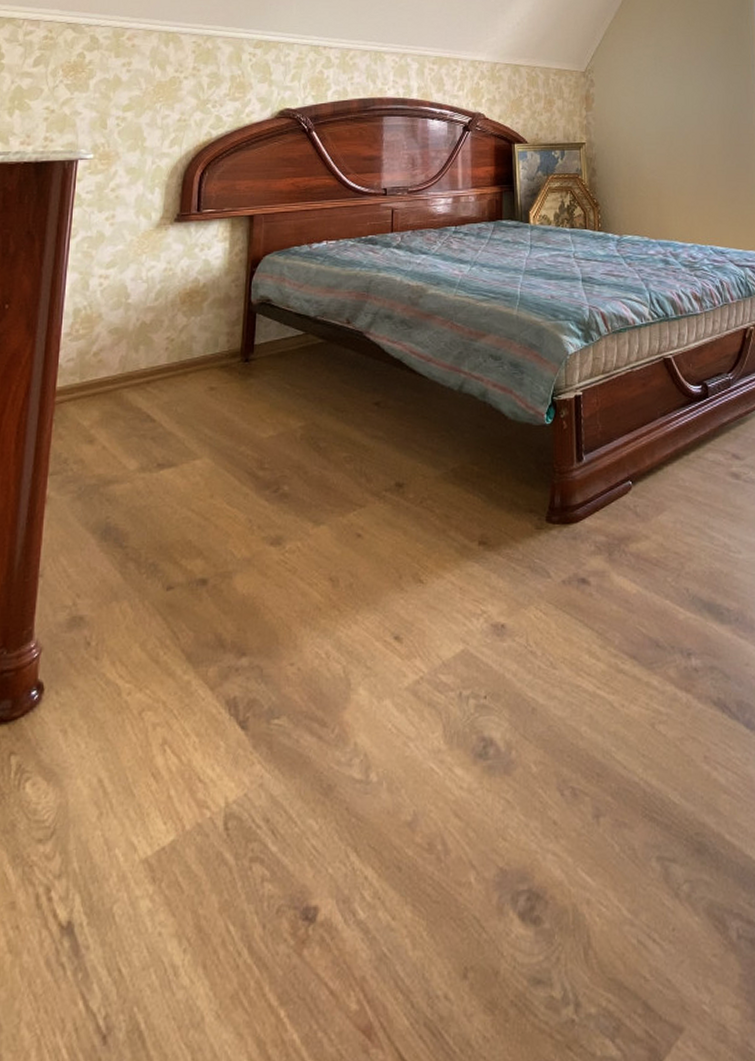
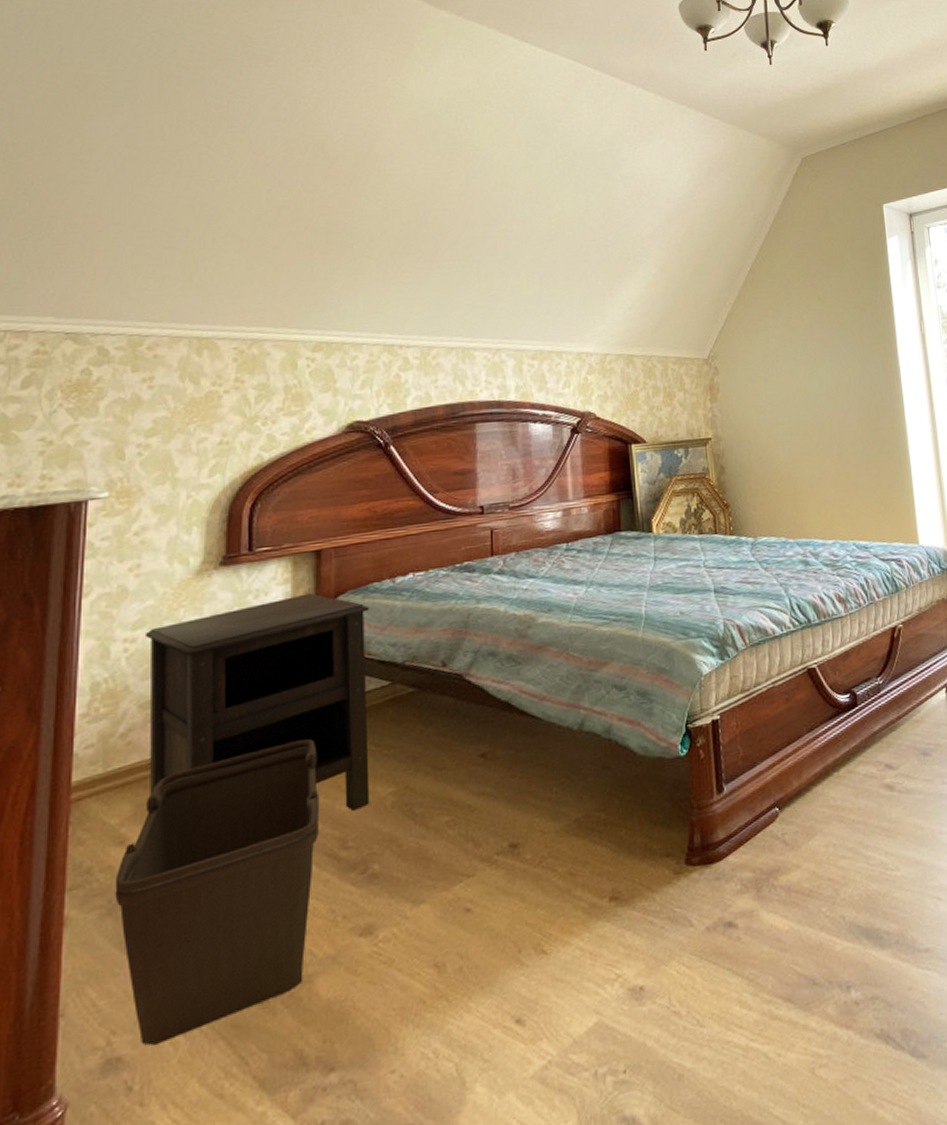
bicycle basket: none [84,372,244,611] -> present [115,738,320,1046]
nightstand: none [114,251,290,438] -> present [144,593,370,811]

